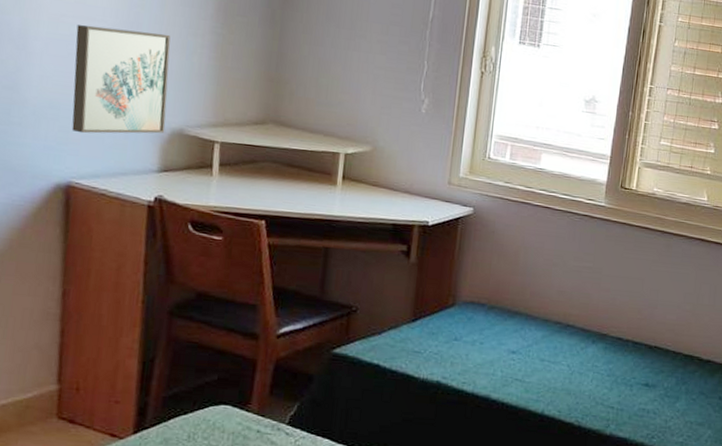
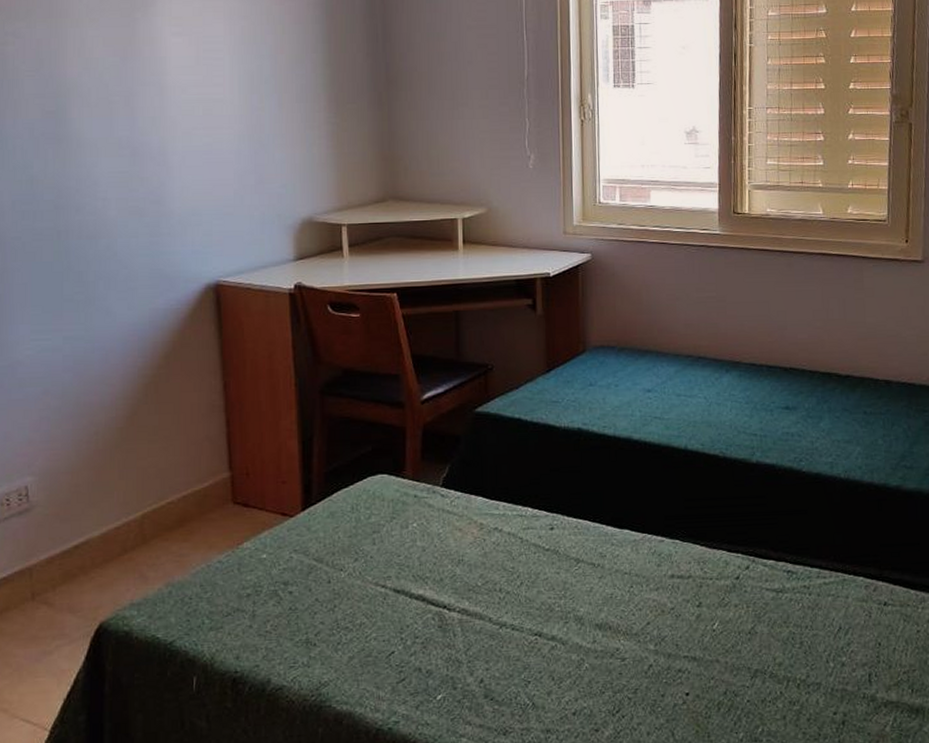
wall art: present [71,25,171,134] -> none [208,131,296,235]

